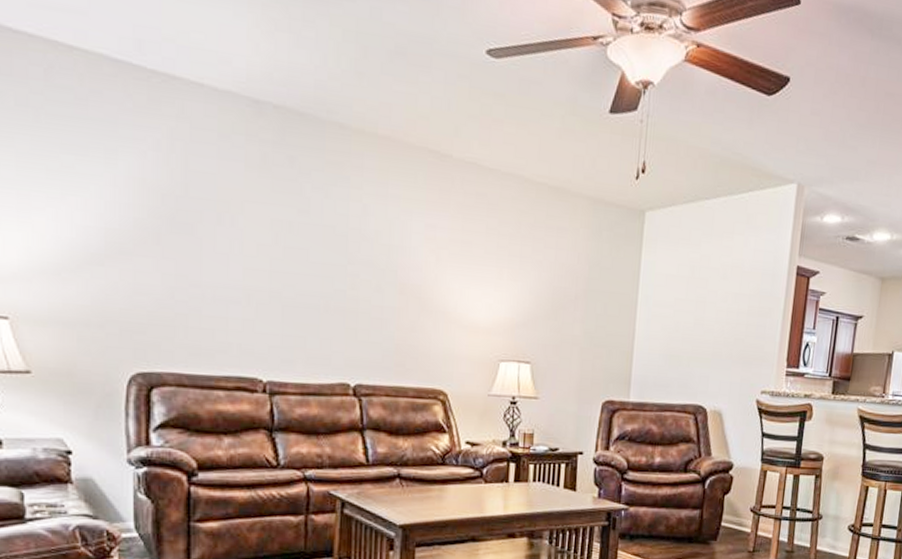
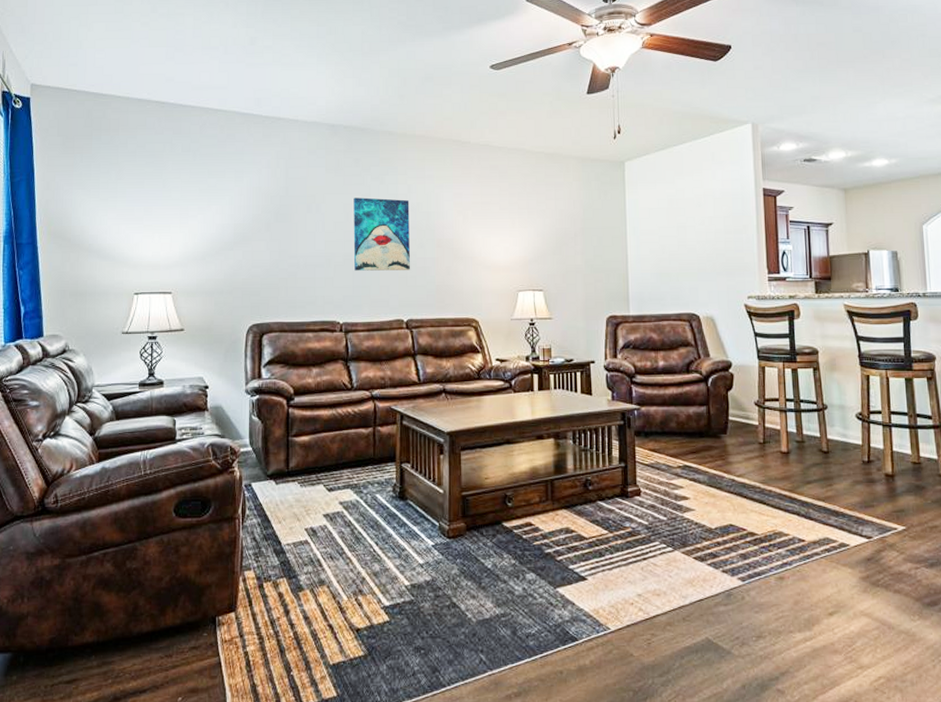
wall art: none [284,212,365,320] -> present [353,197,410,271]

